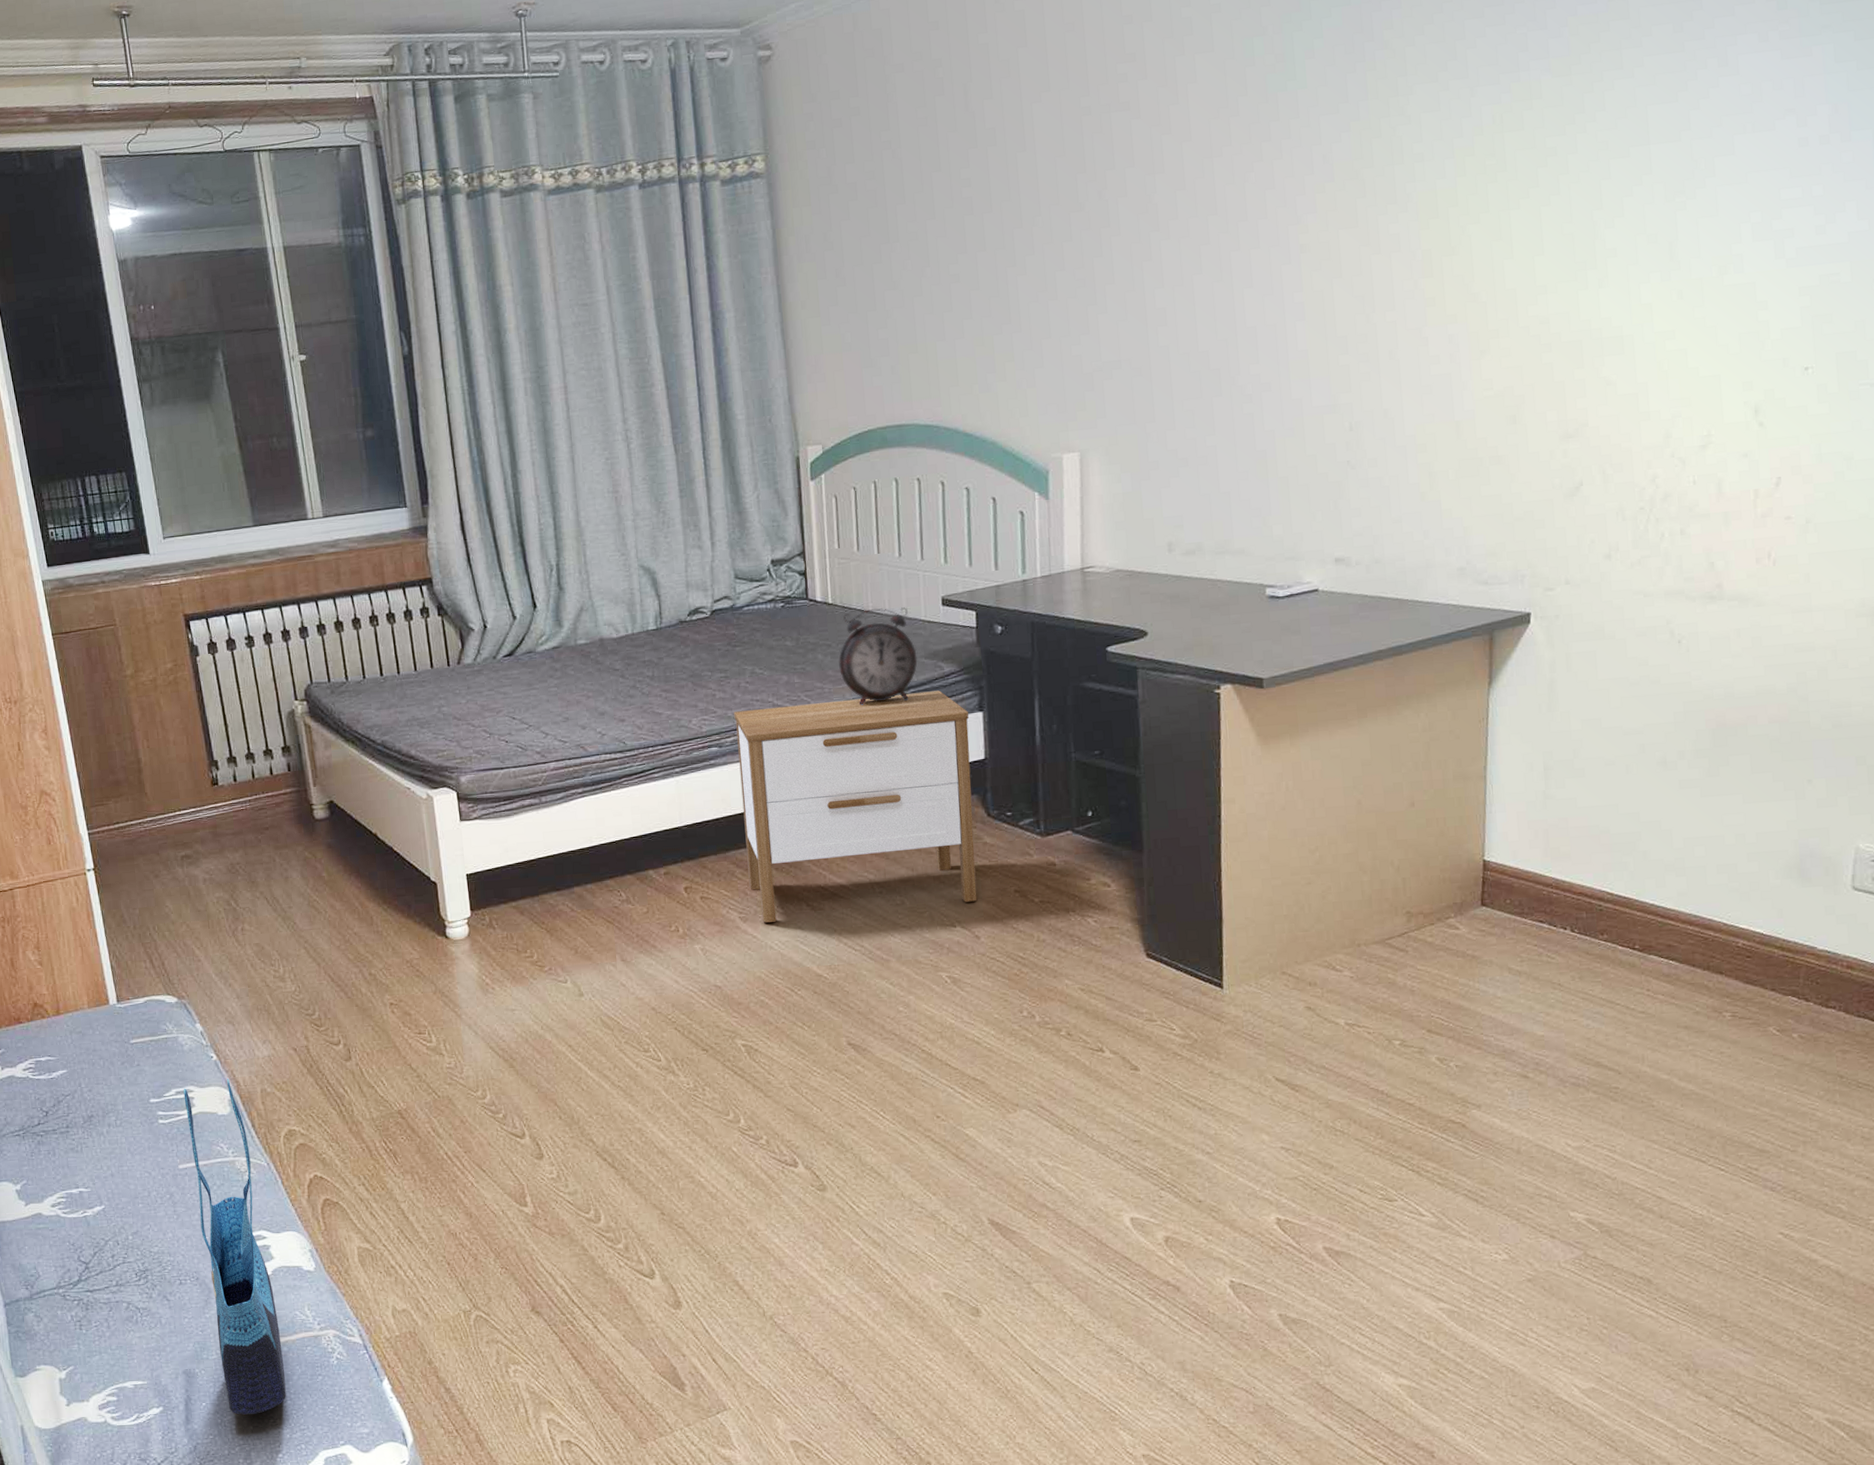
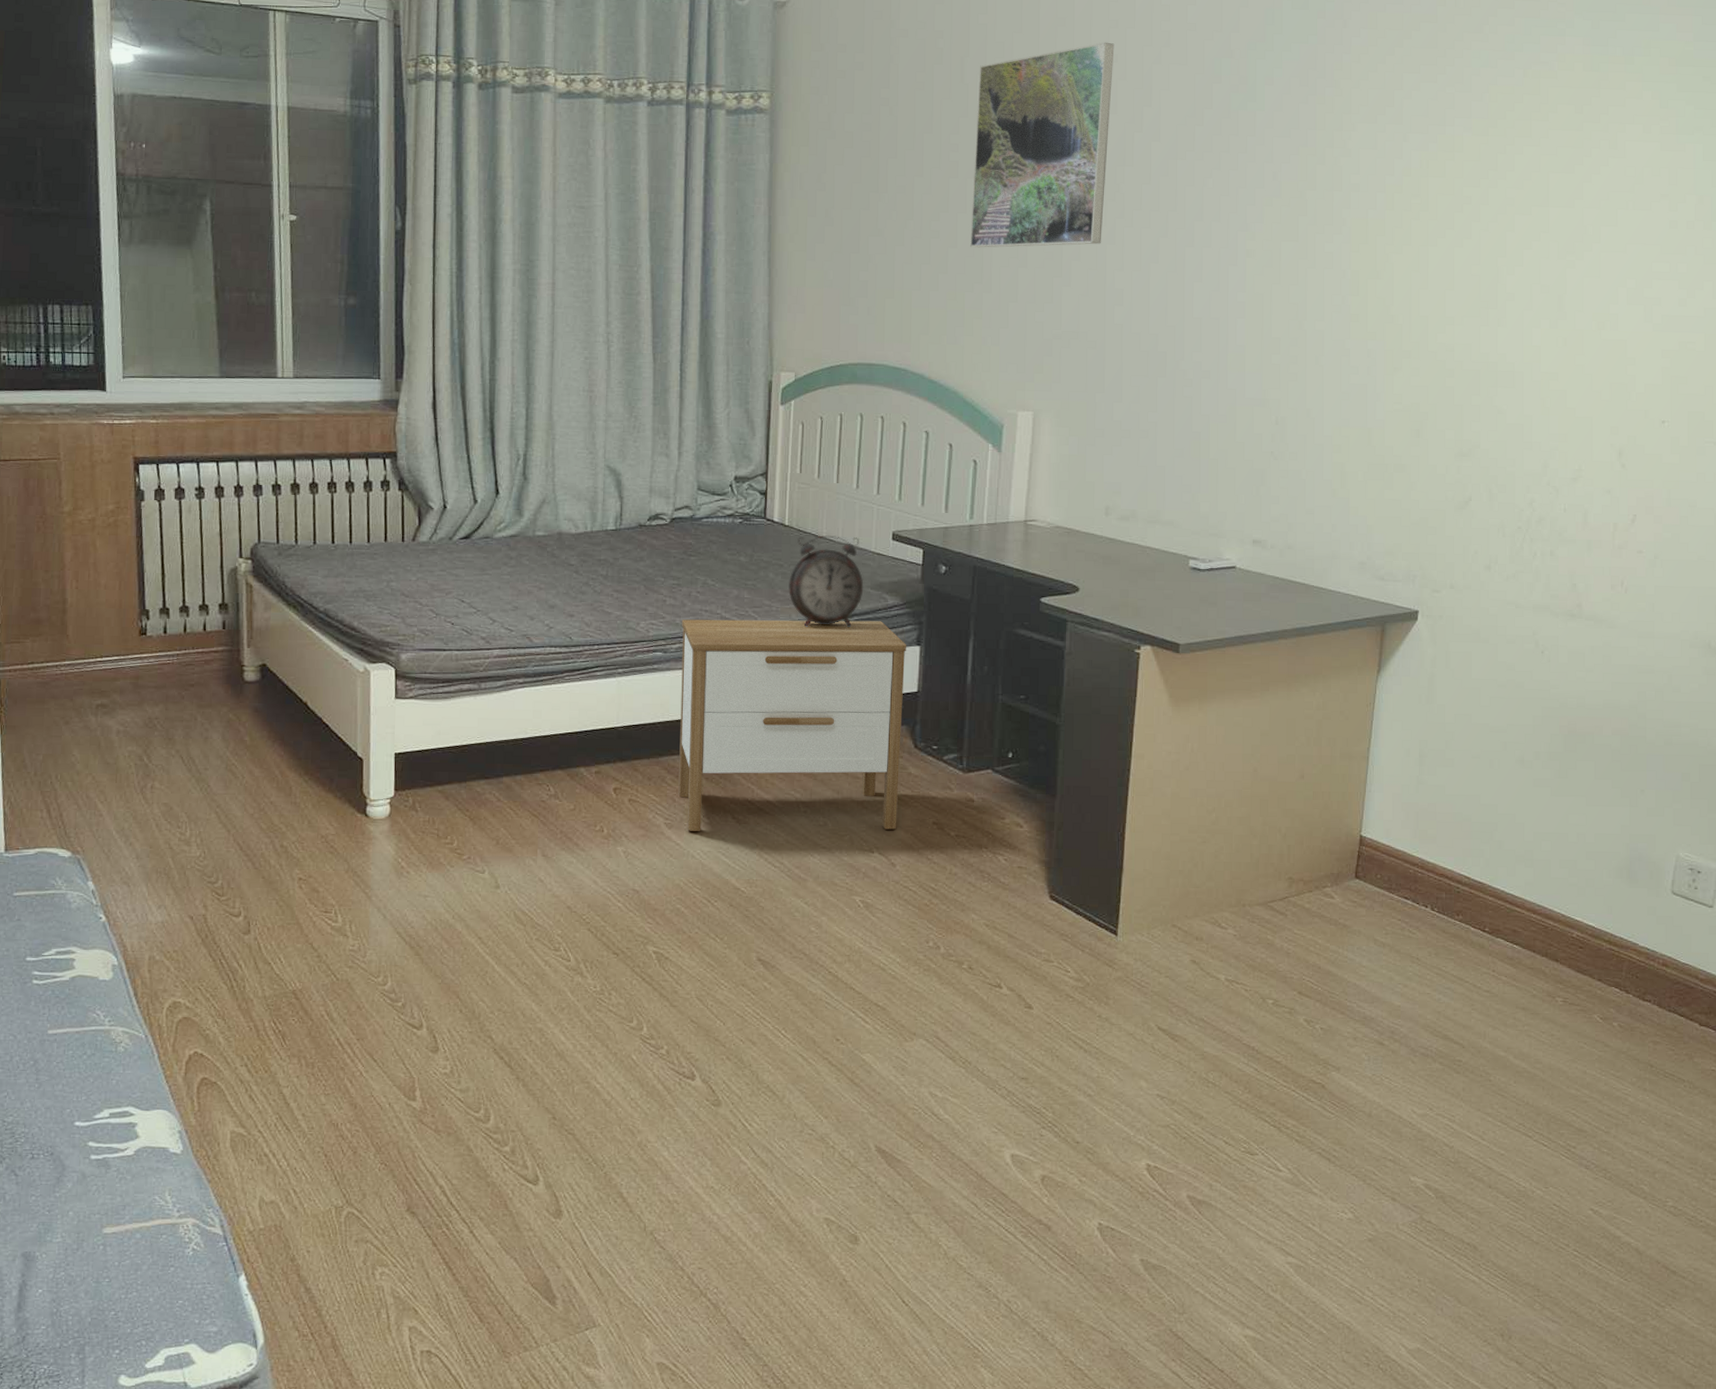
tote bag: present [183,1079,286,1415] -> none [63,942,135,1305]
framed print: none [984,41,1137,287] -> present [970,42,1115,248]

